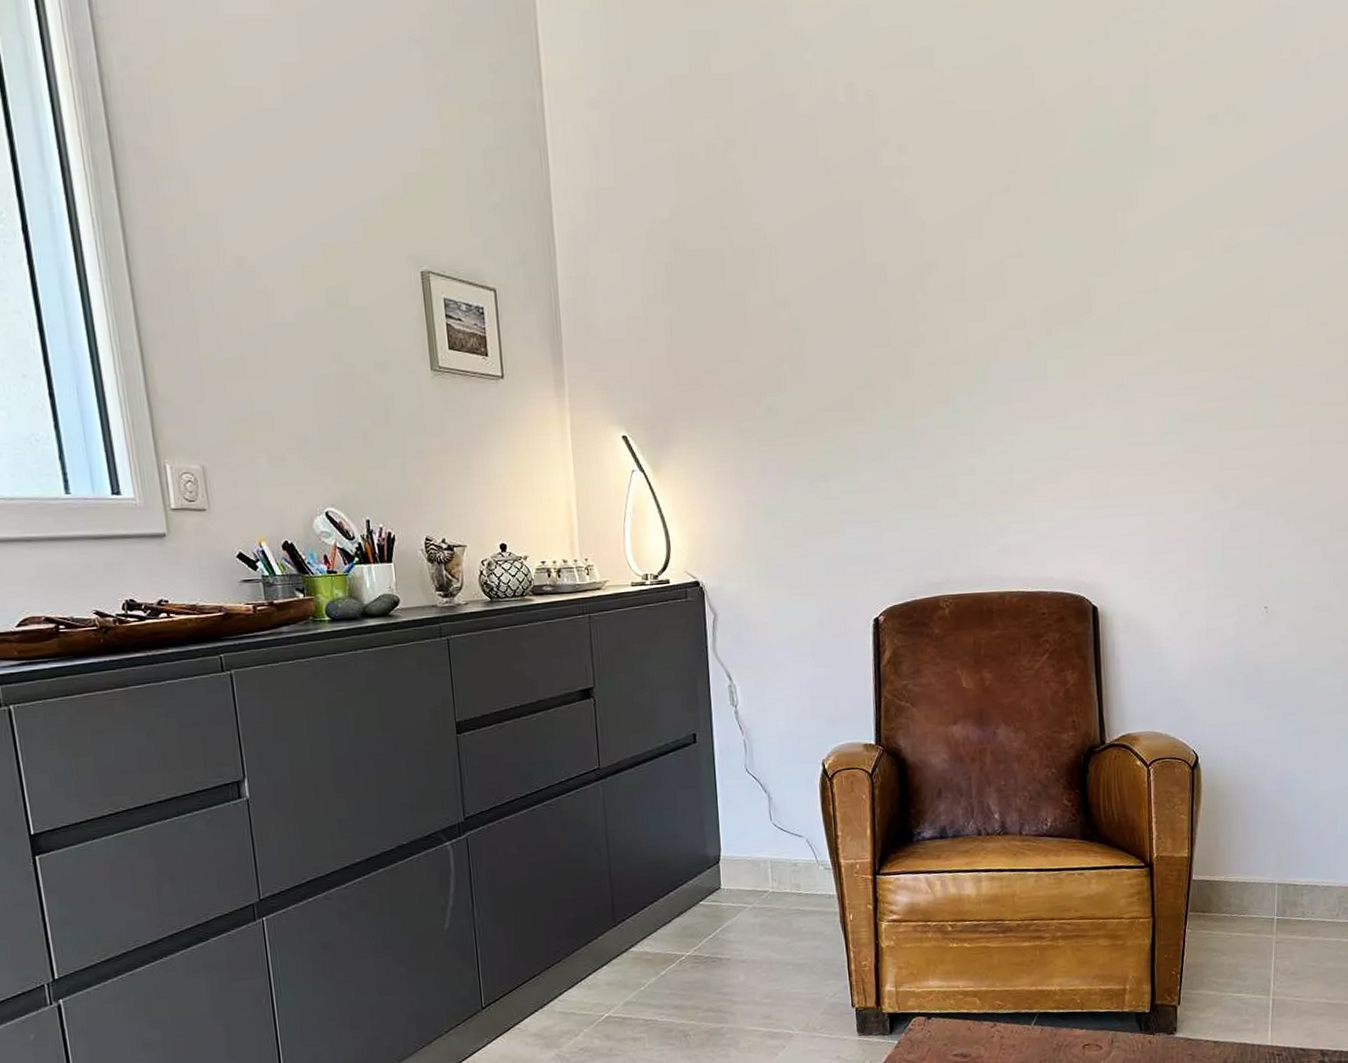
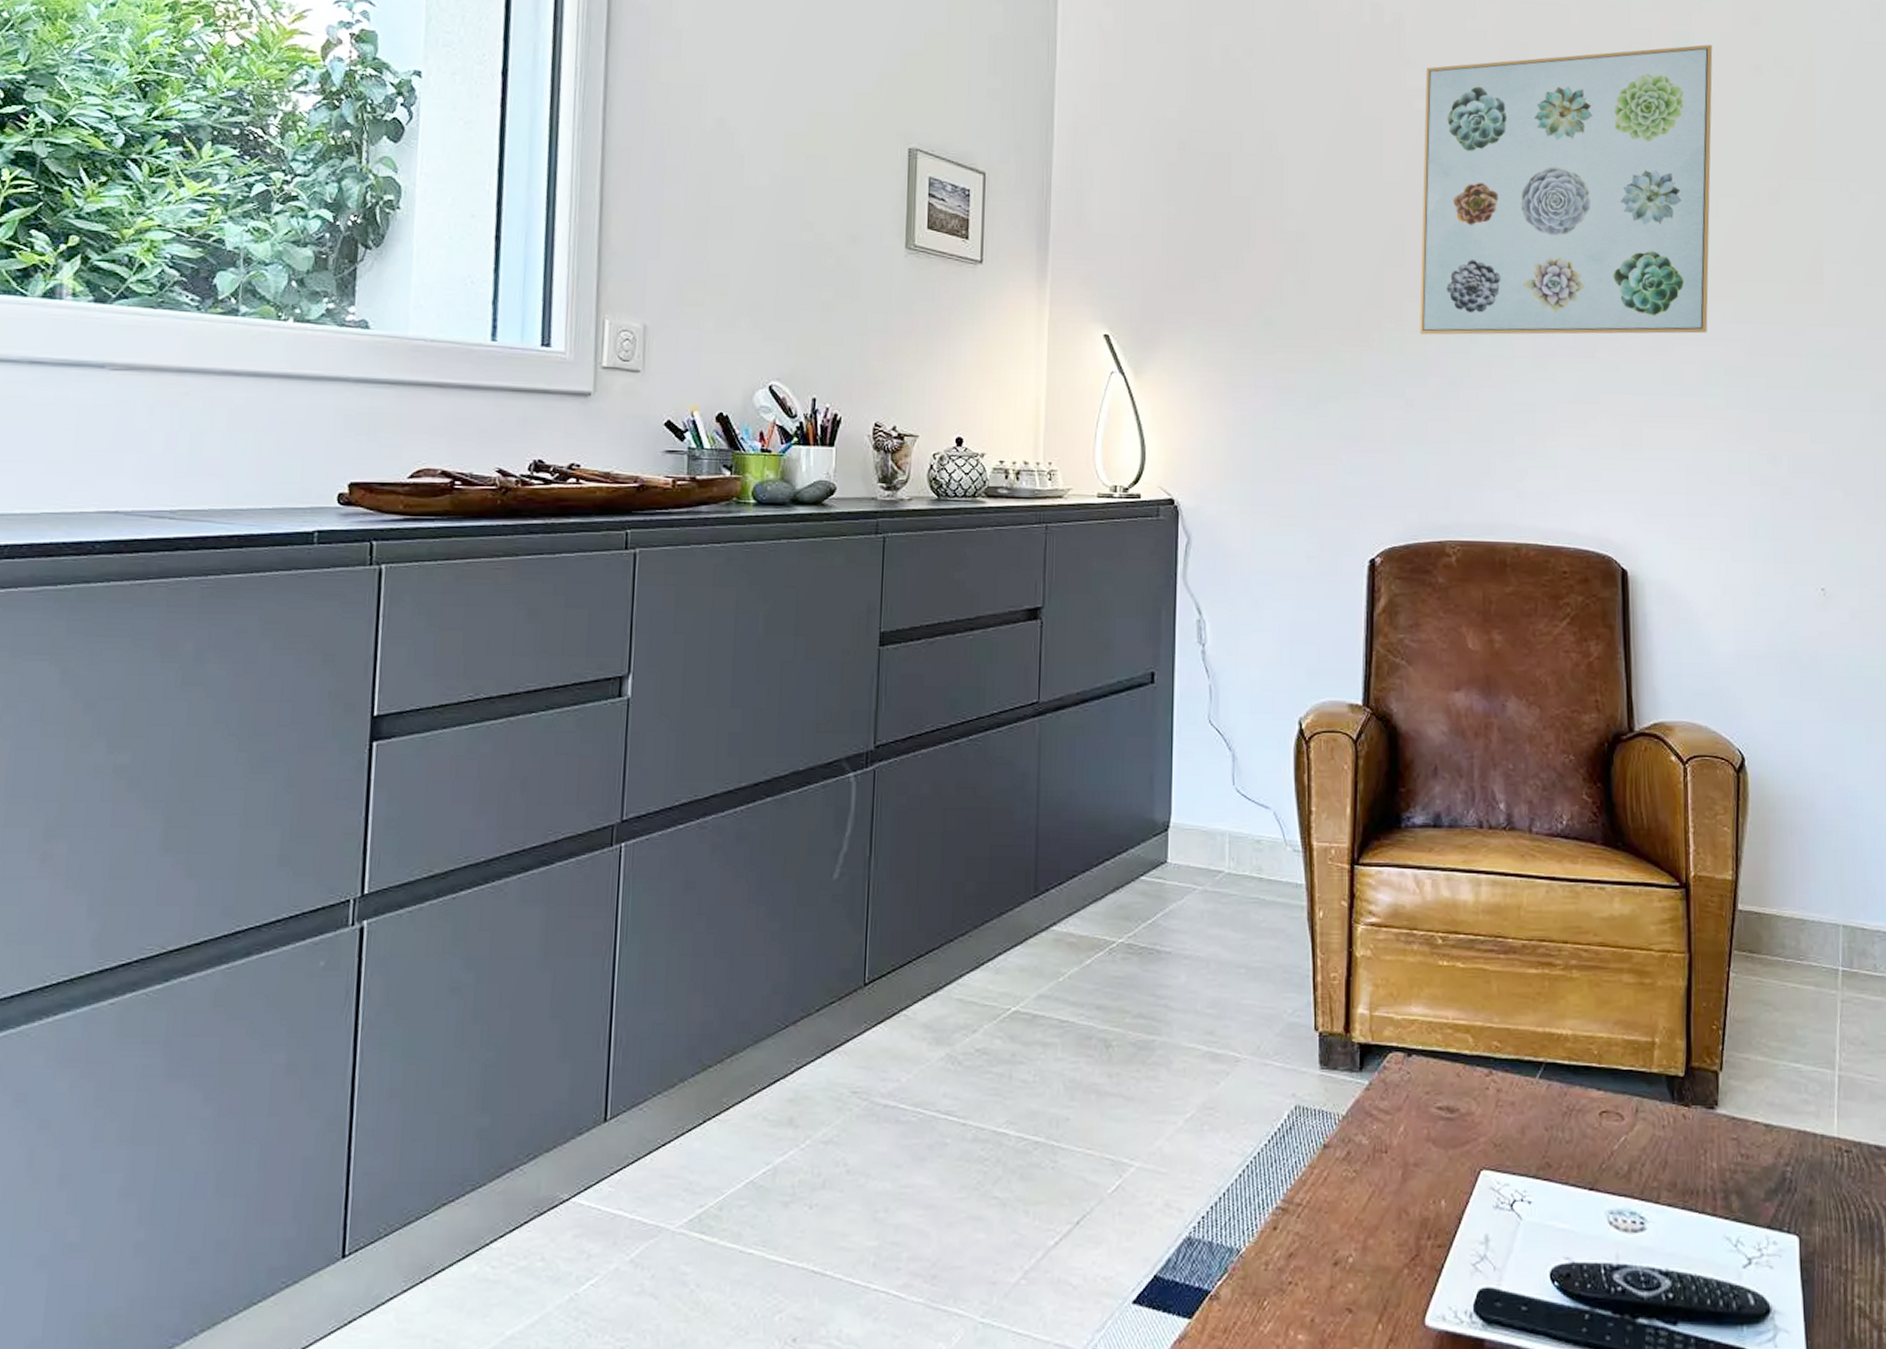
wall art: none [900,96,1170,409] -> present [1420,44,1713,335]

